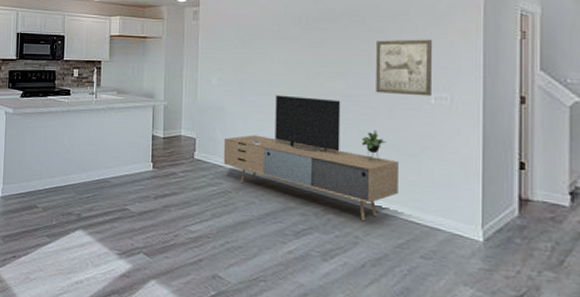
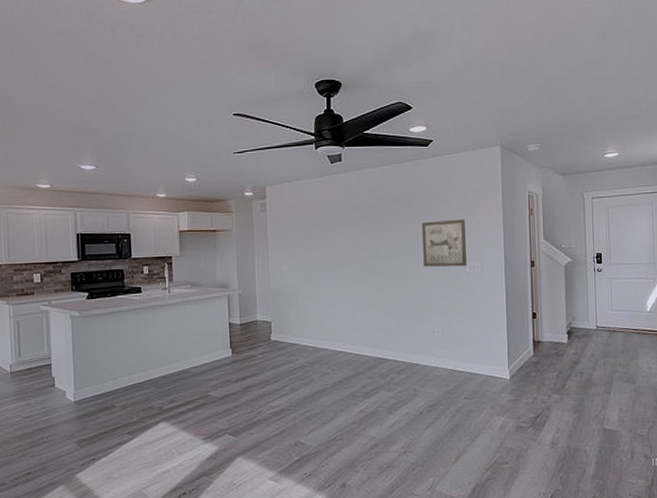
media console: present [223,95,398,220] -> none [297,275,445,375]

